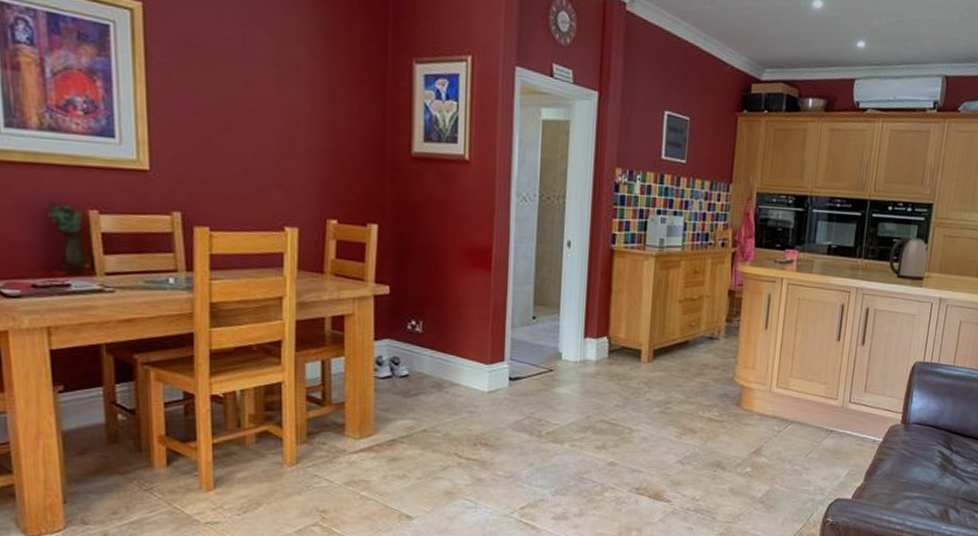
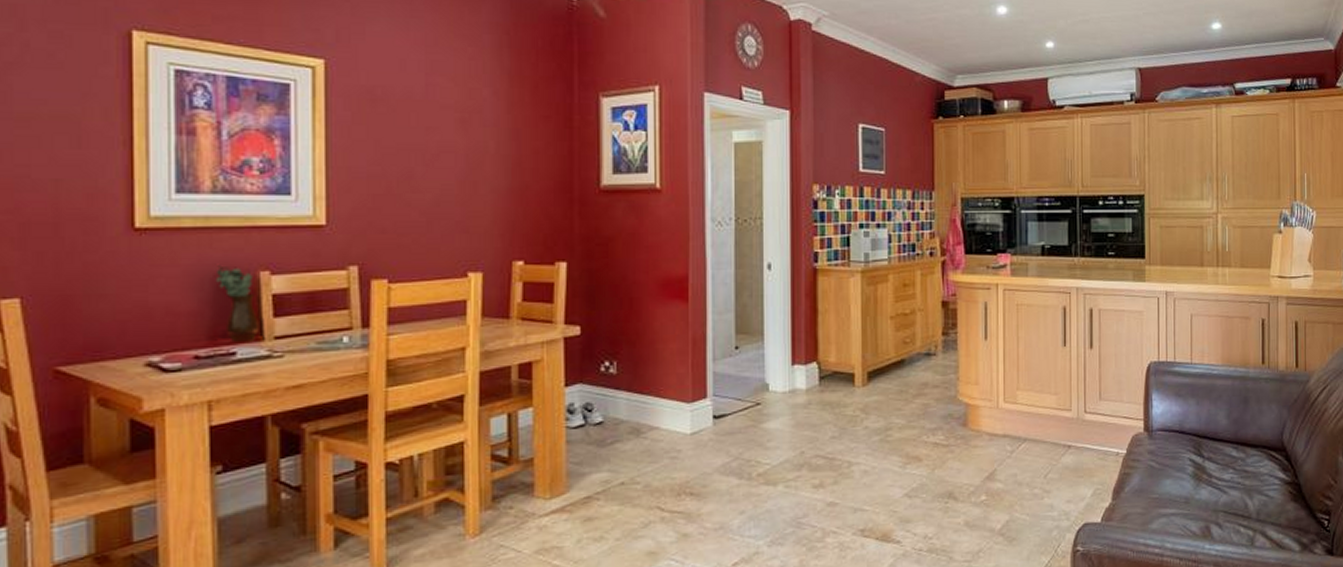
kettle: present [889,237,928,281] -> none [1107,231,1147,275]

